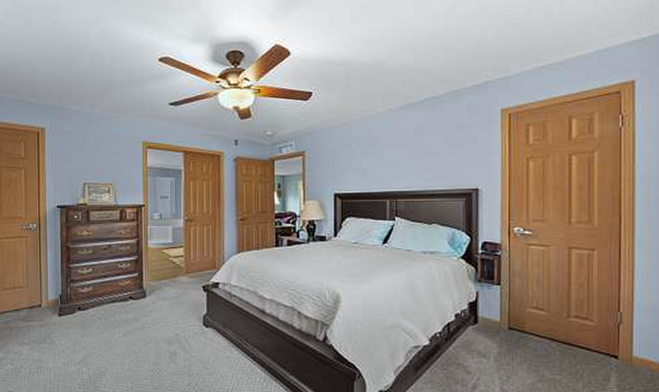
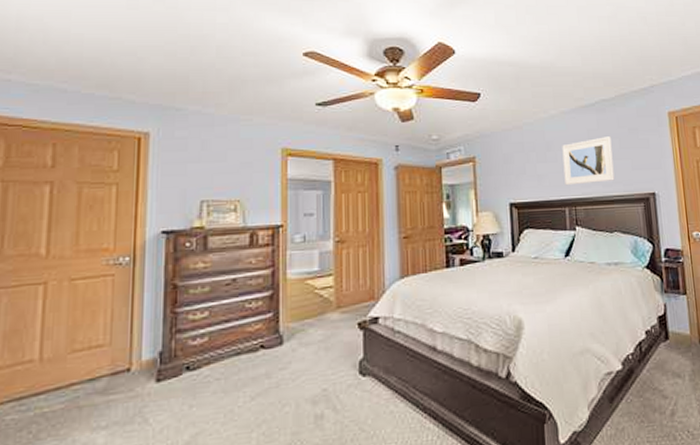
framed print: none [387,133,438,179] -> present [562,136,615,186]

